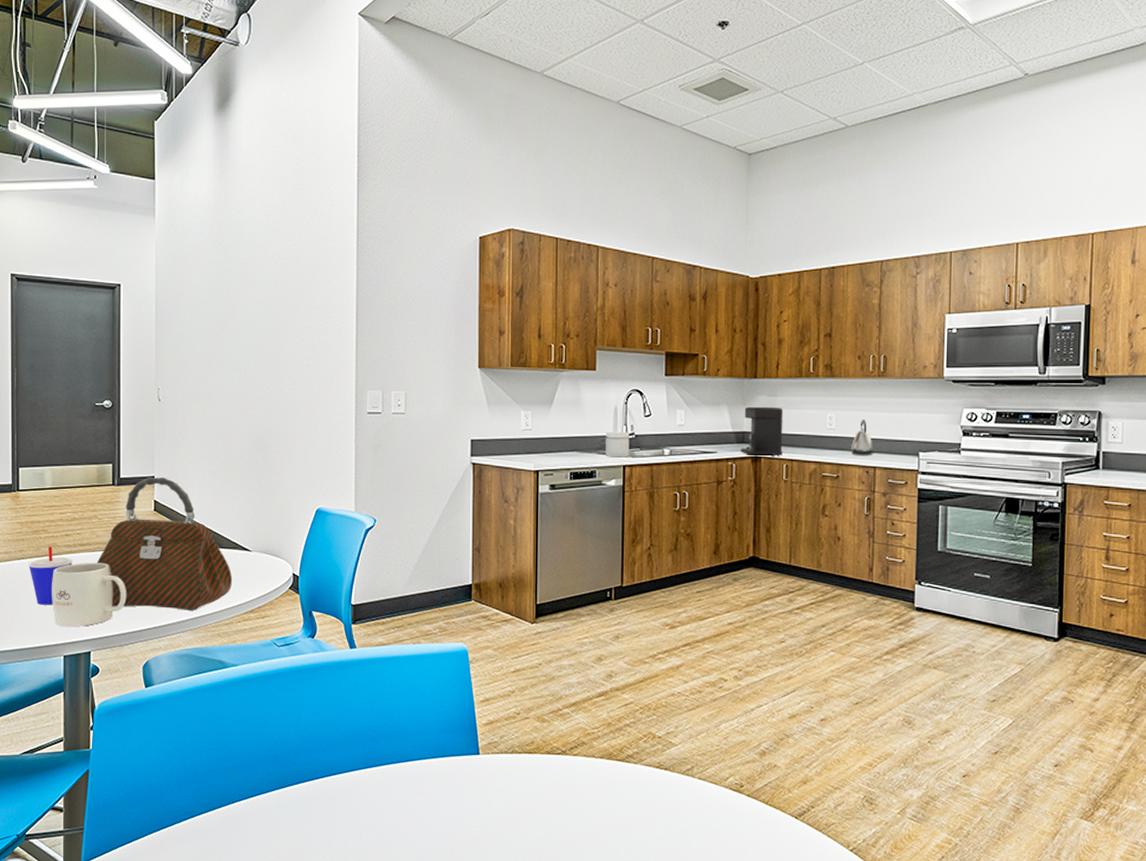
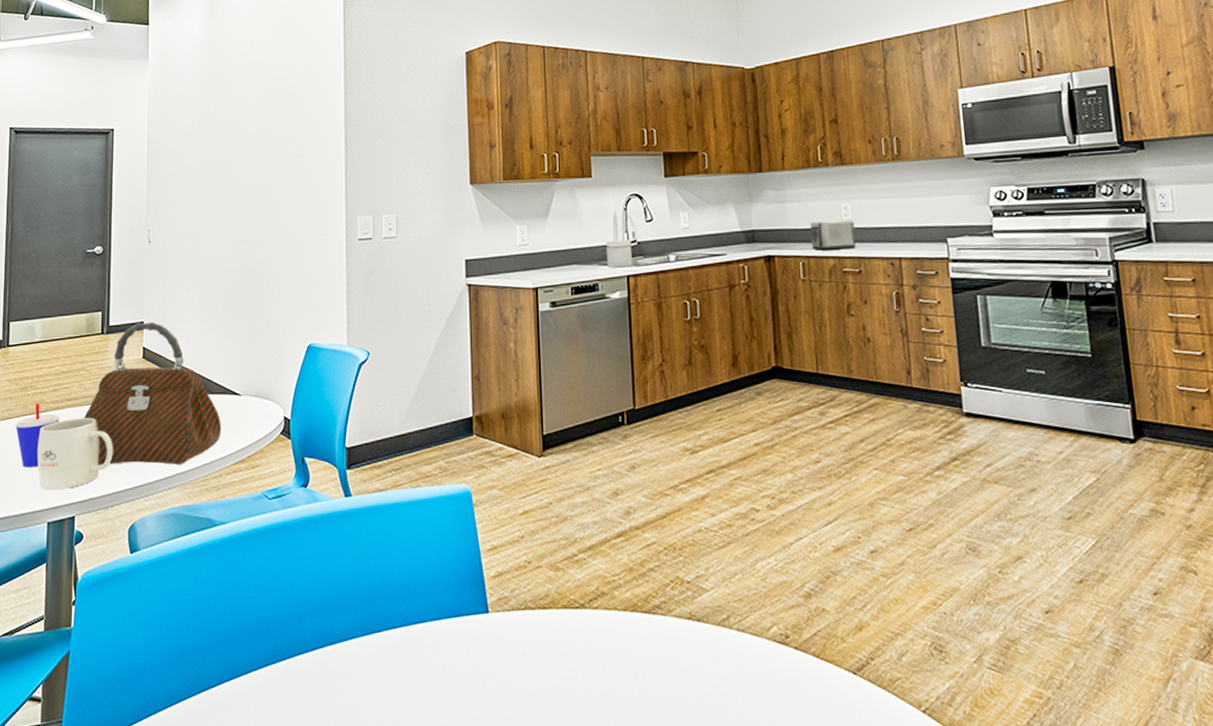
coffee maker: present [741,406,784,457] -> none [752,201,798,256]
toaster: none [795,427,838,456] -> present [809,219,857,252]
kettle: present [850,419,874,456] -> none [870,207,897,247]

